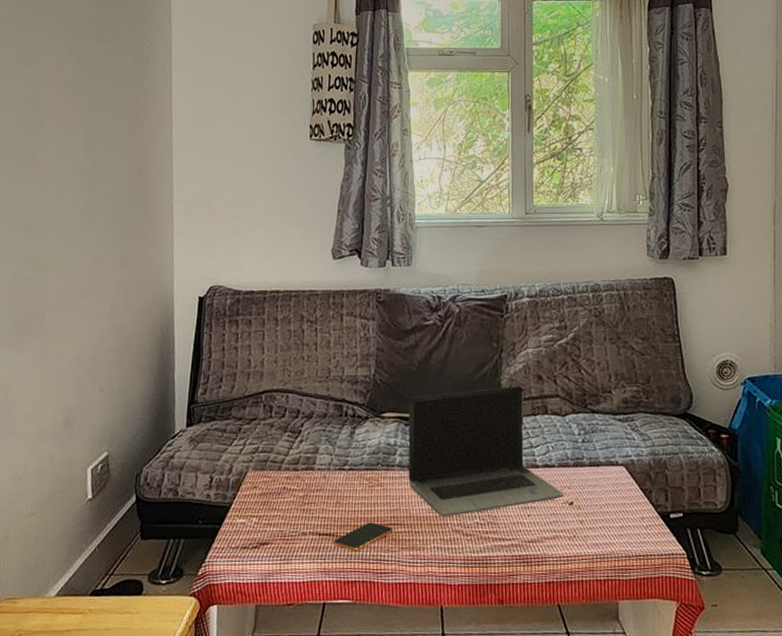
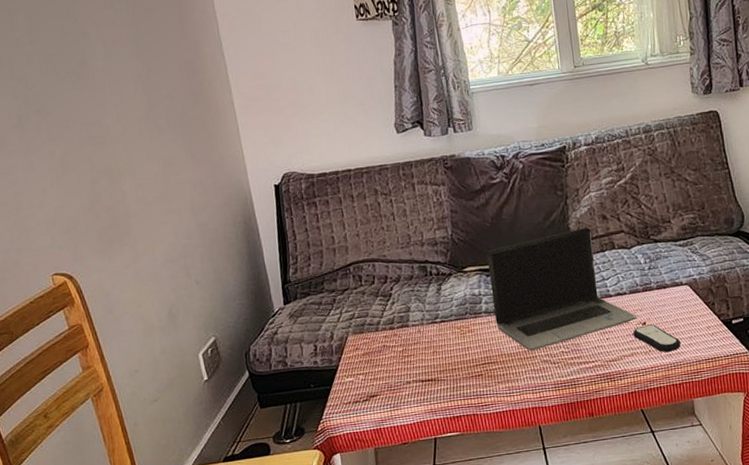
smartphone: present [332,522,393,551] -> none [435,364,488,391]
remote control: none [558,506,611,540] -> present [633,324,682,352]

